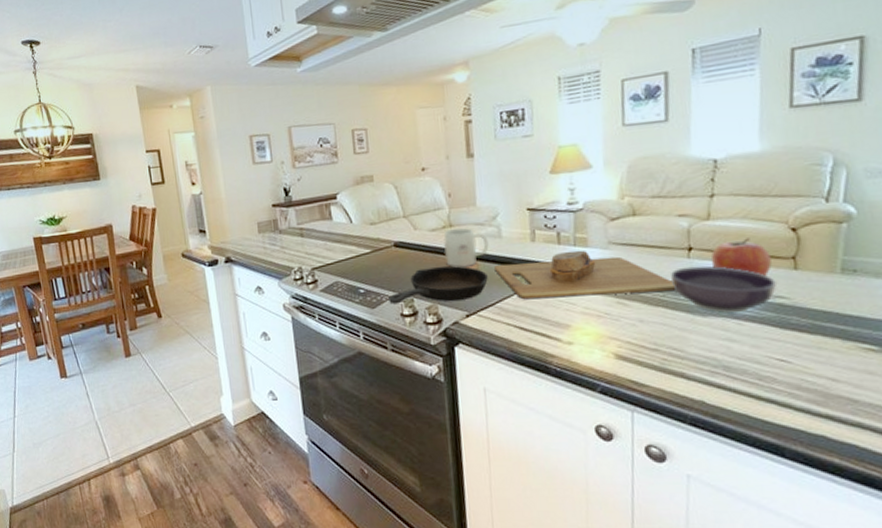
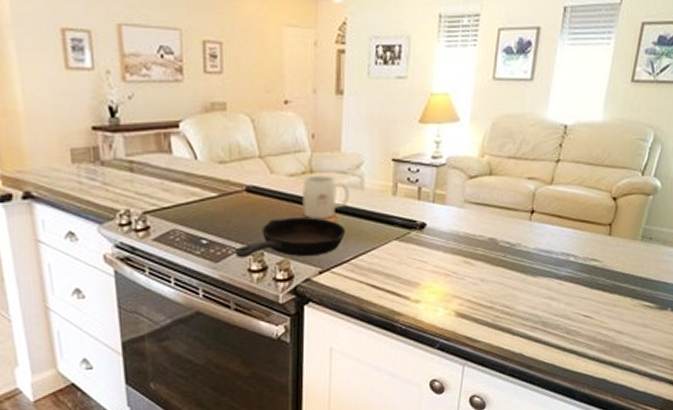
cutting board: present [494,250,677,299] -> none [353,207,516,255]
bowl: present [669,265,776,313] -> none [512,228,594,273]
fruit: present [710,238,772,276] -> none [547,204,594,240]

